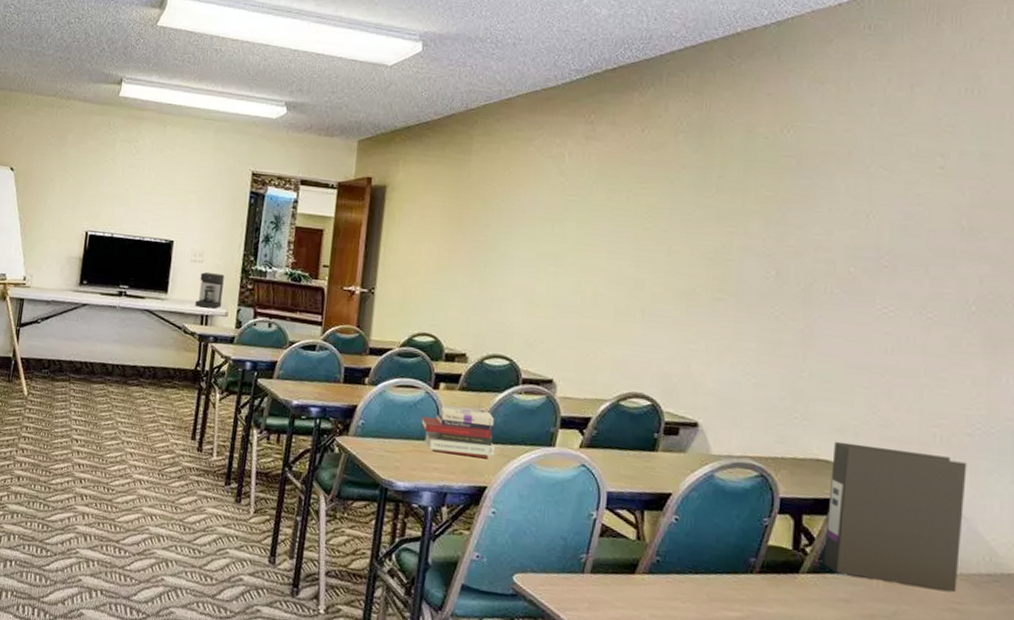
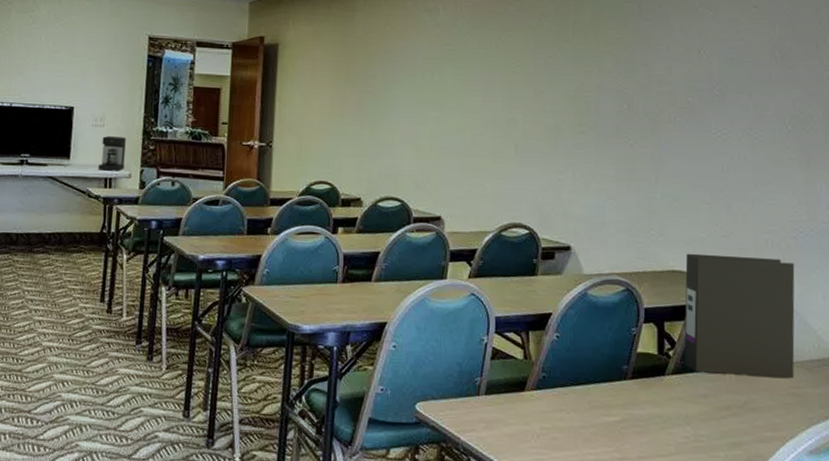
books: present [421,407,495,459] -> none [322,250,392,296]

